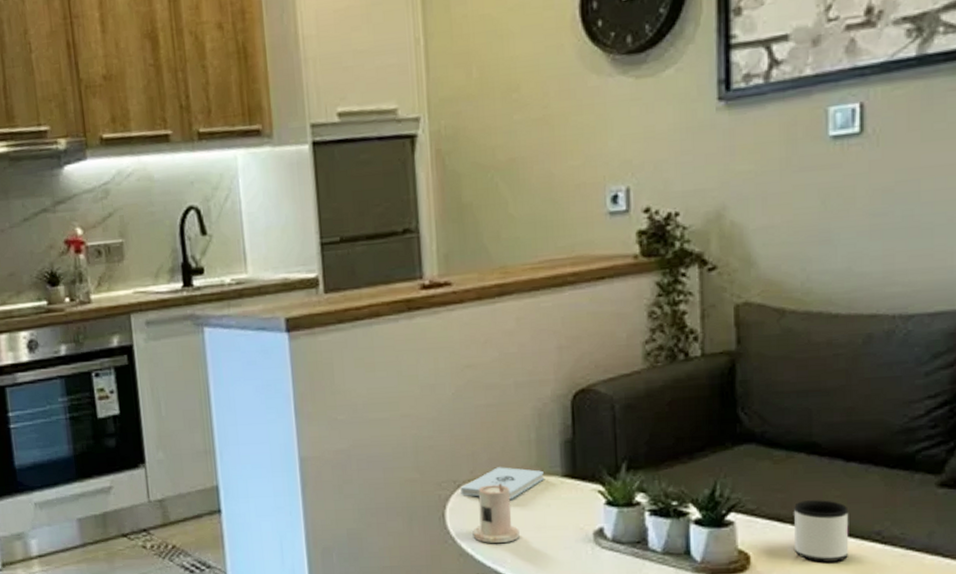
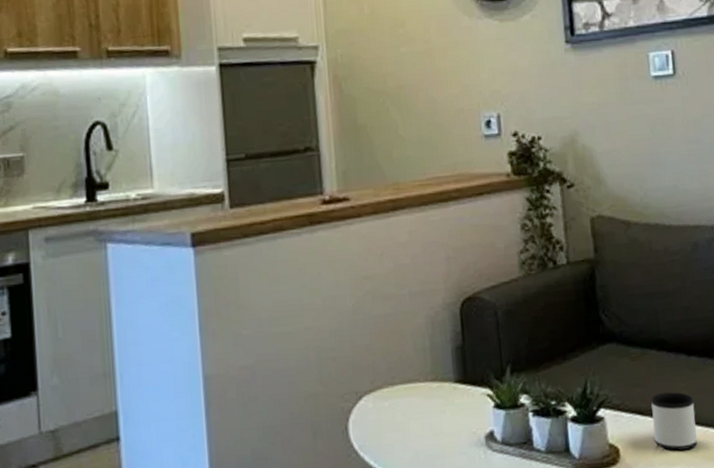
notepad: present [460,467,544,500] -> none [362,375,439,408]
candle: present [472,483,520,543] -> none [374,392,419,454]

